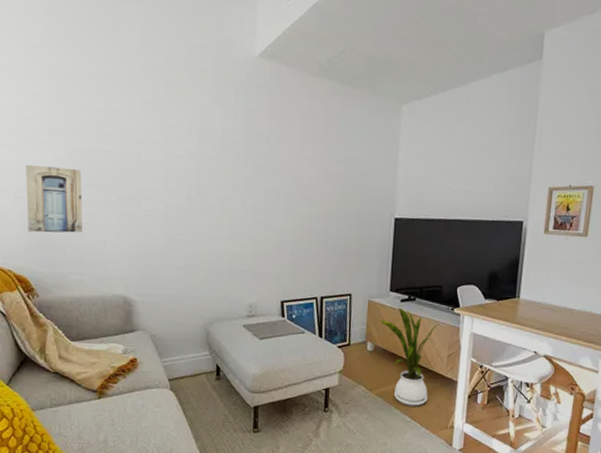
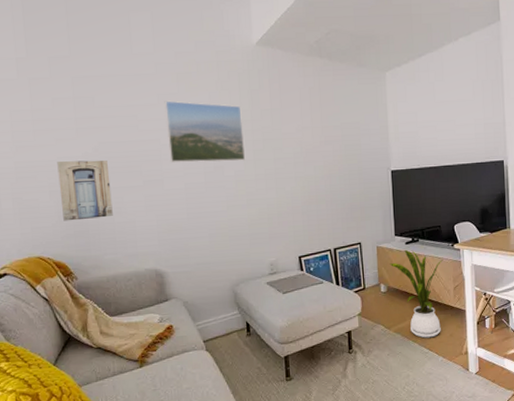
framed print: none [149,110,235,188] -> present [164,100,246,163]

